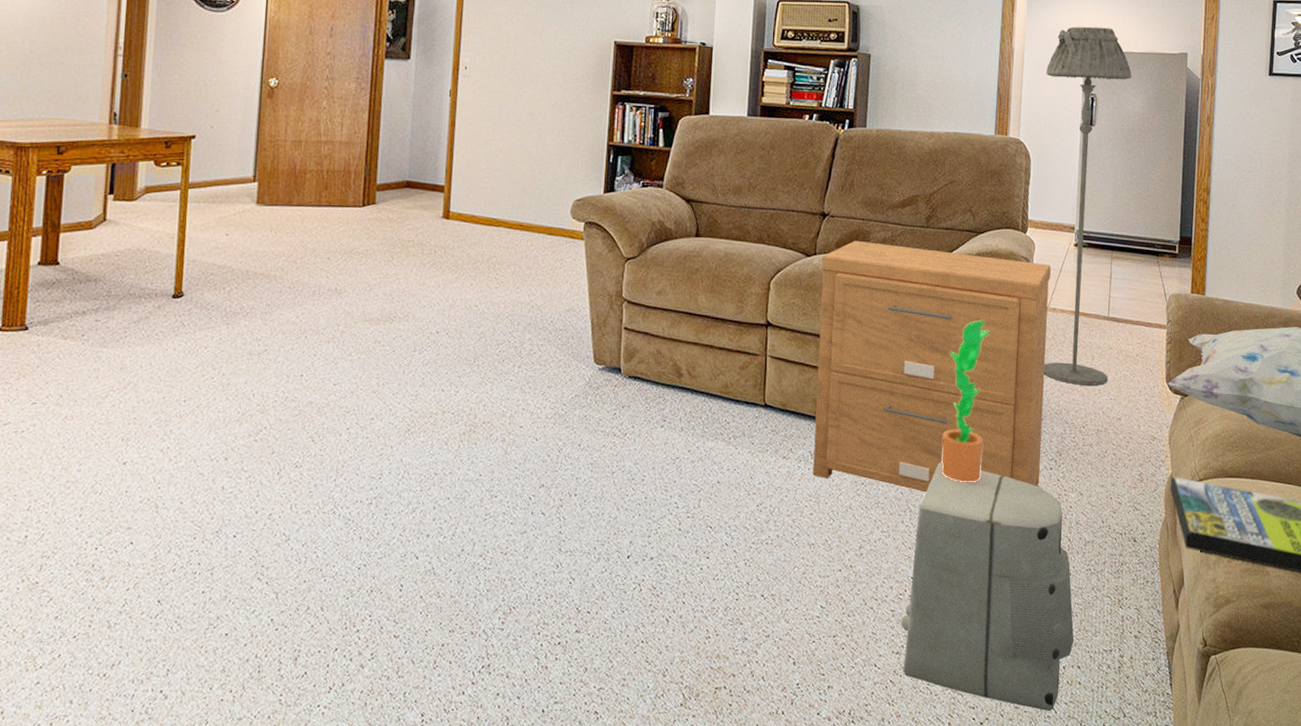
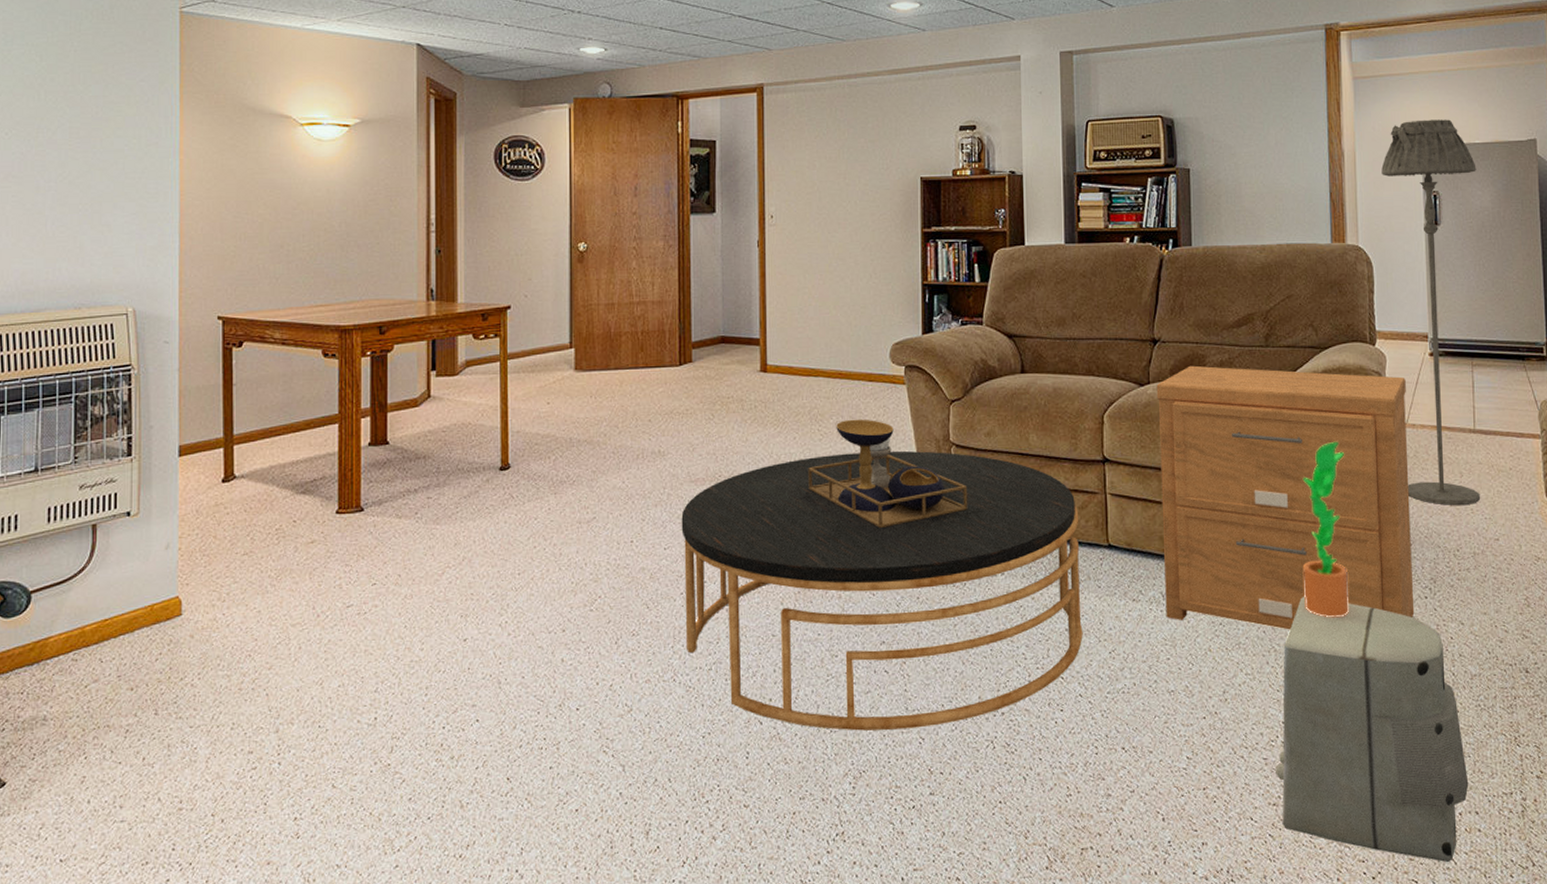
coffee table: none [349,270,740,569] -> present [681,419,1083,731]

